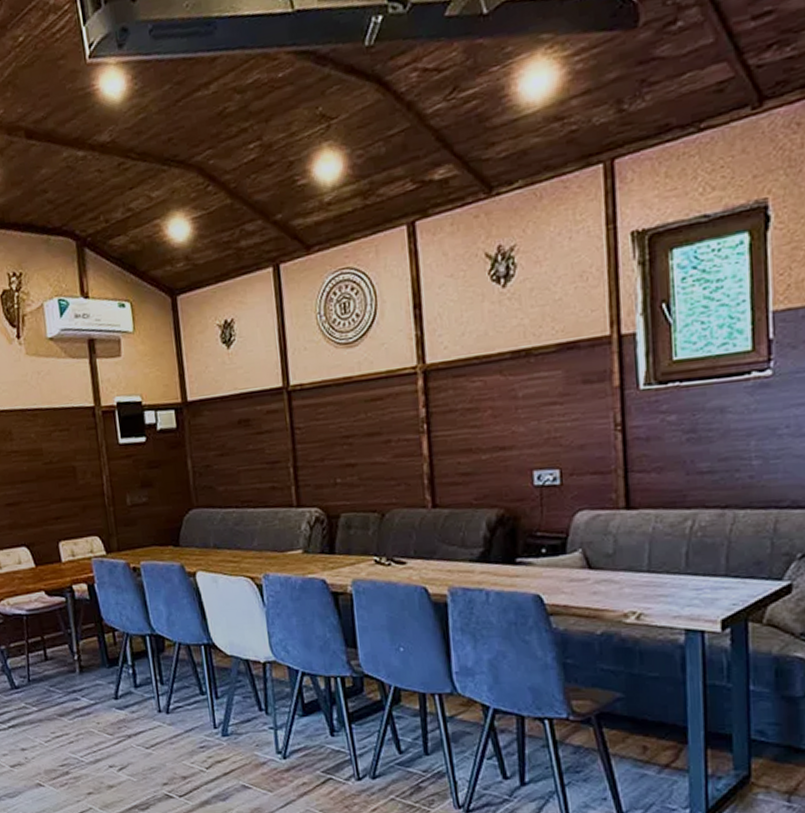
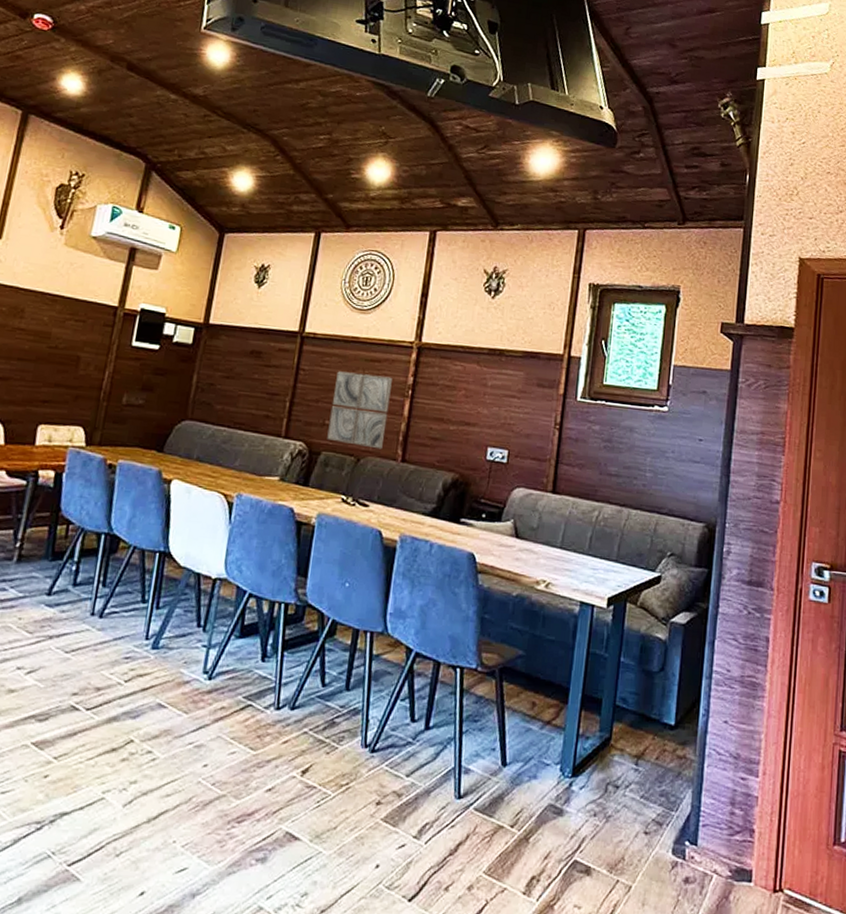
wall art: none [337,414,407,500] -> present [327,371,392,450]

